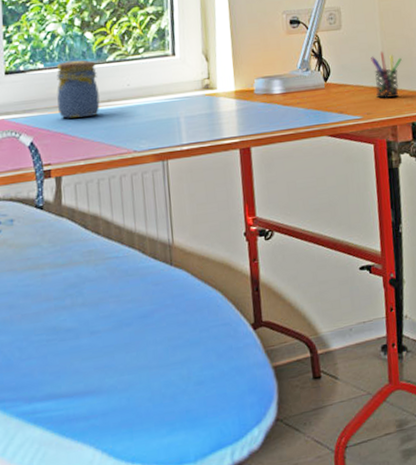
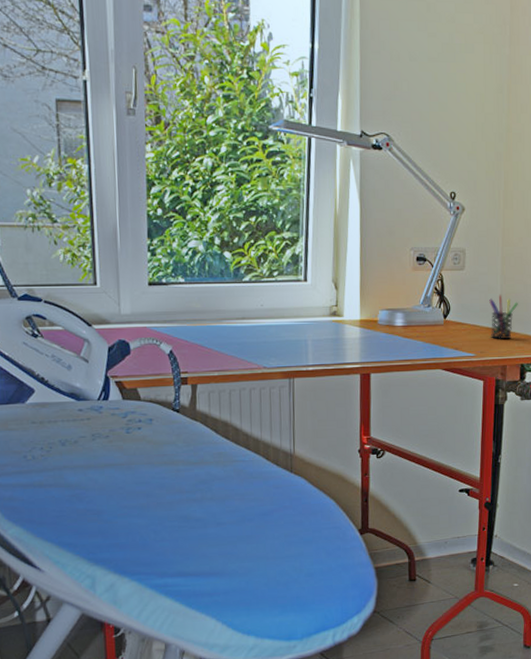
jar: present [57,59,100,119] -> none [196,277,235,332]

